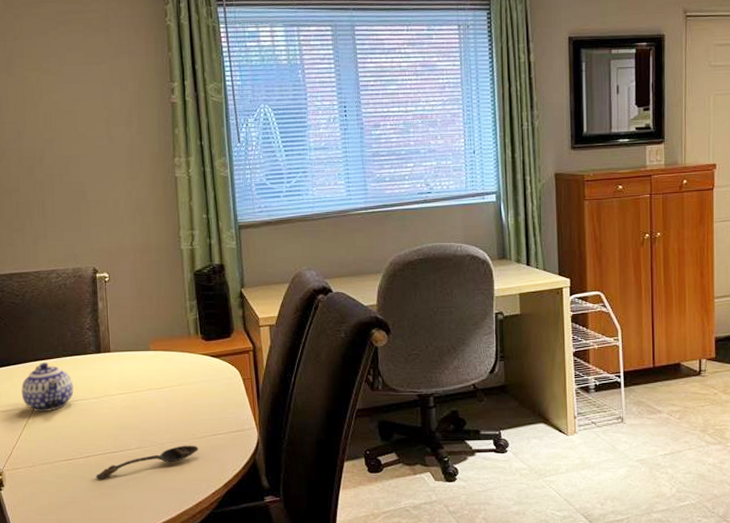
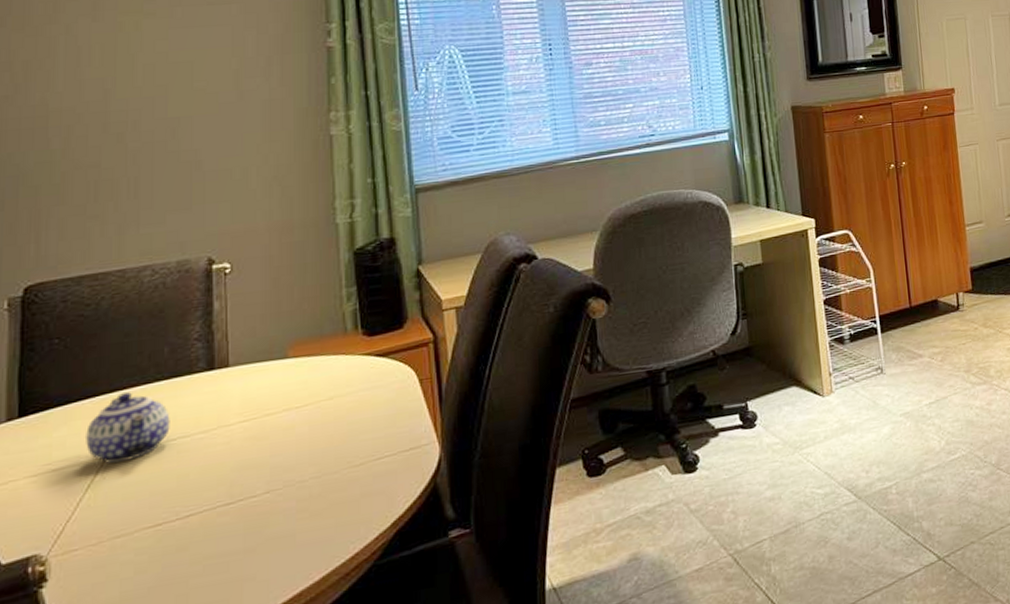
spoon: present [96,445,198,480] -> none [199,476,355,547]

